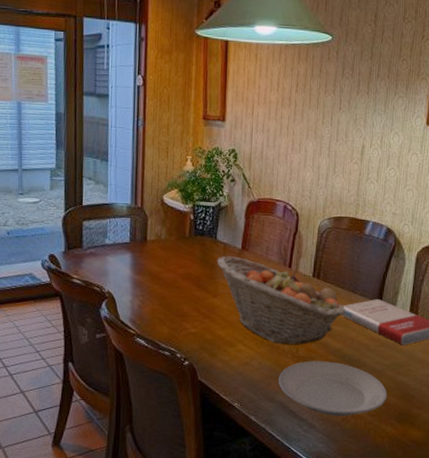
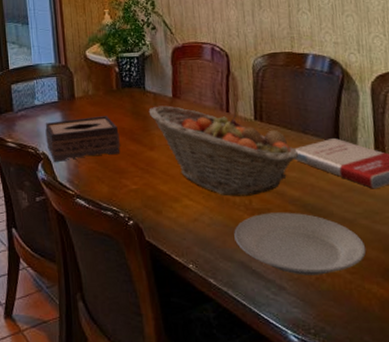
tissue box: none [113,260,186,302] -> present [45,116,121,162]

